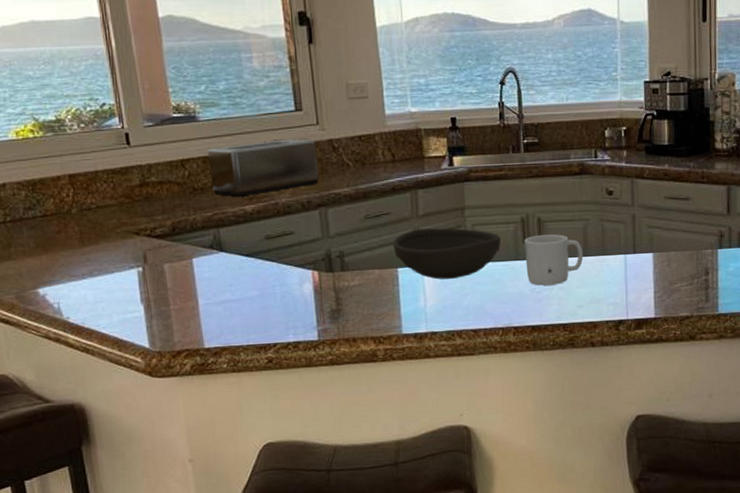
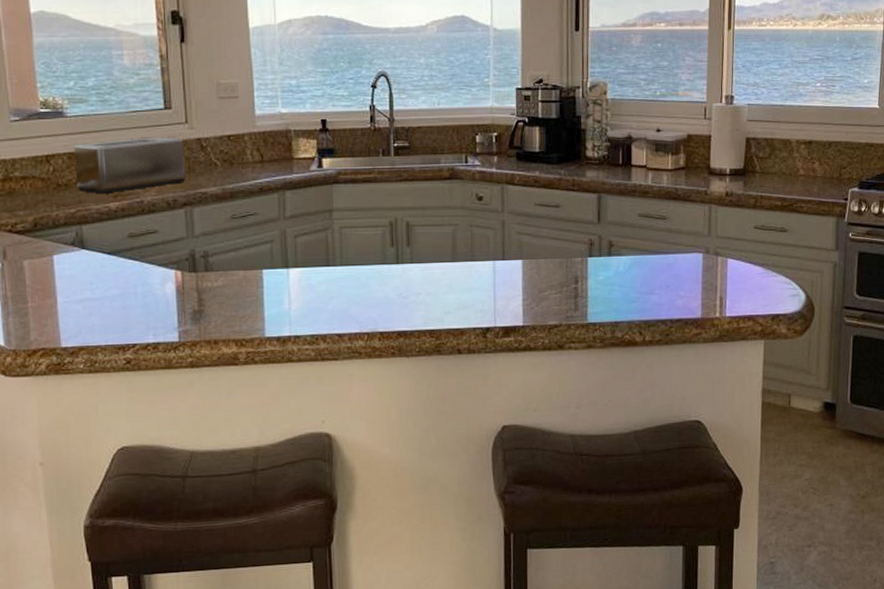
bowl: present [392,228,501,280] -> none [258,230,369,282]
mug: present [524,234,584,286] -> none [392,239,452,291]

